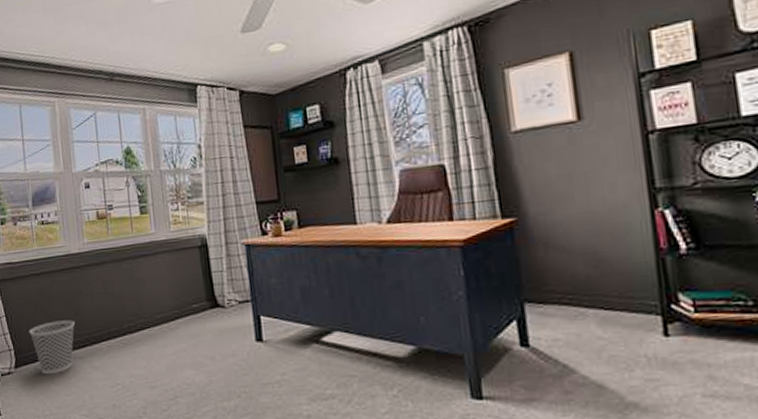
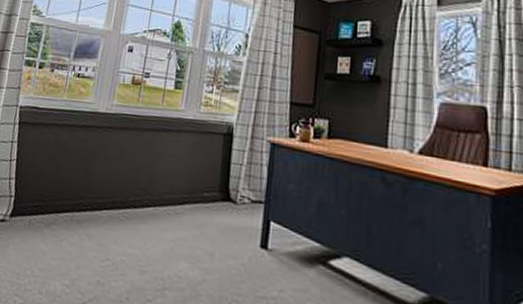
wastebasket: present [29,320,76,375] -> none [34,176,83,233]

